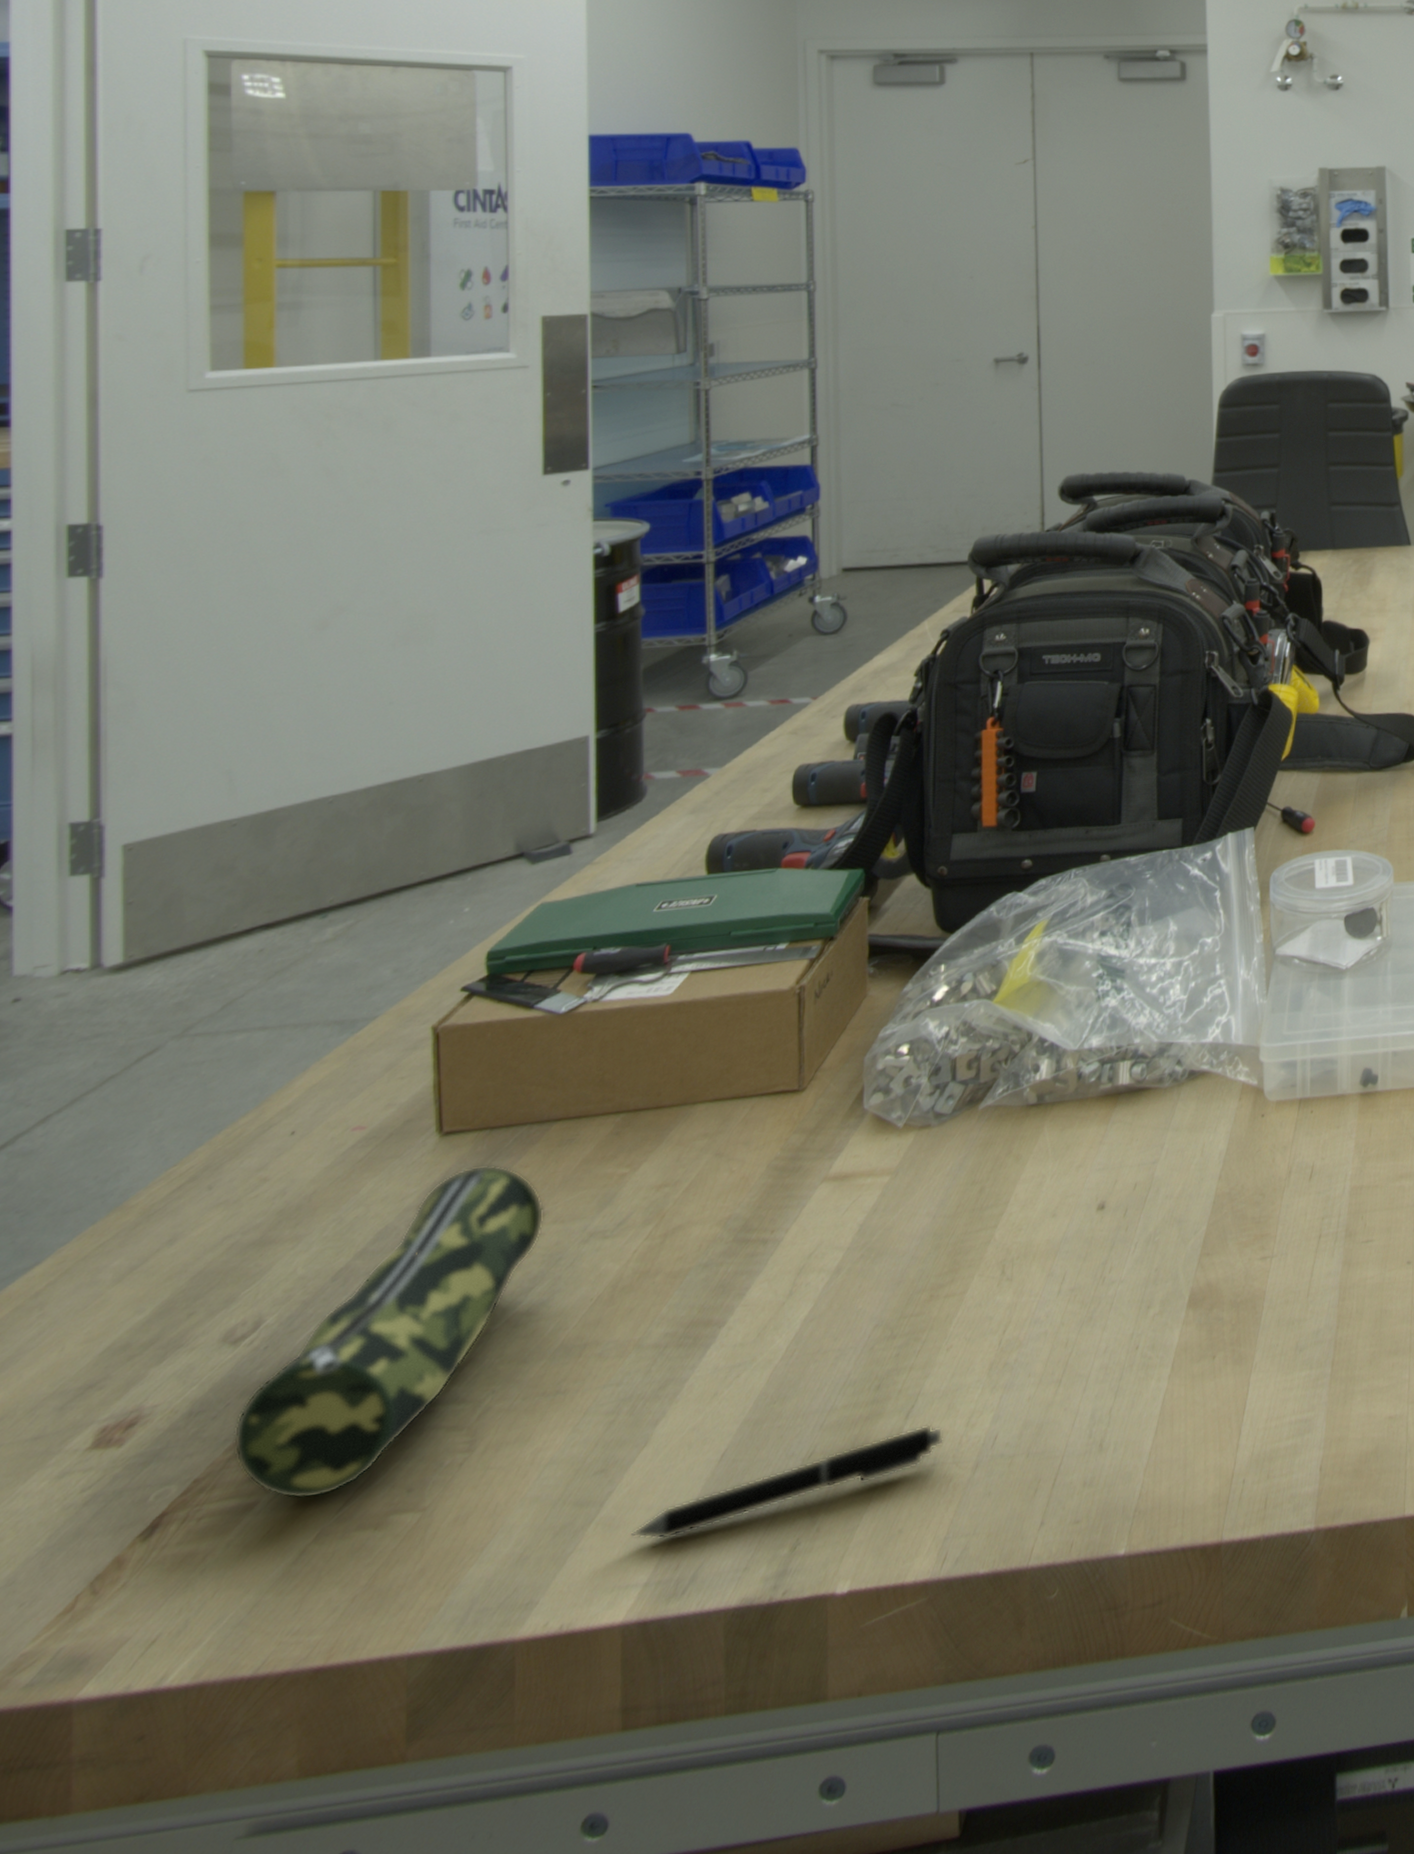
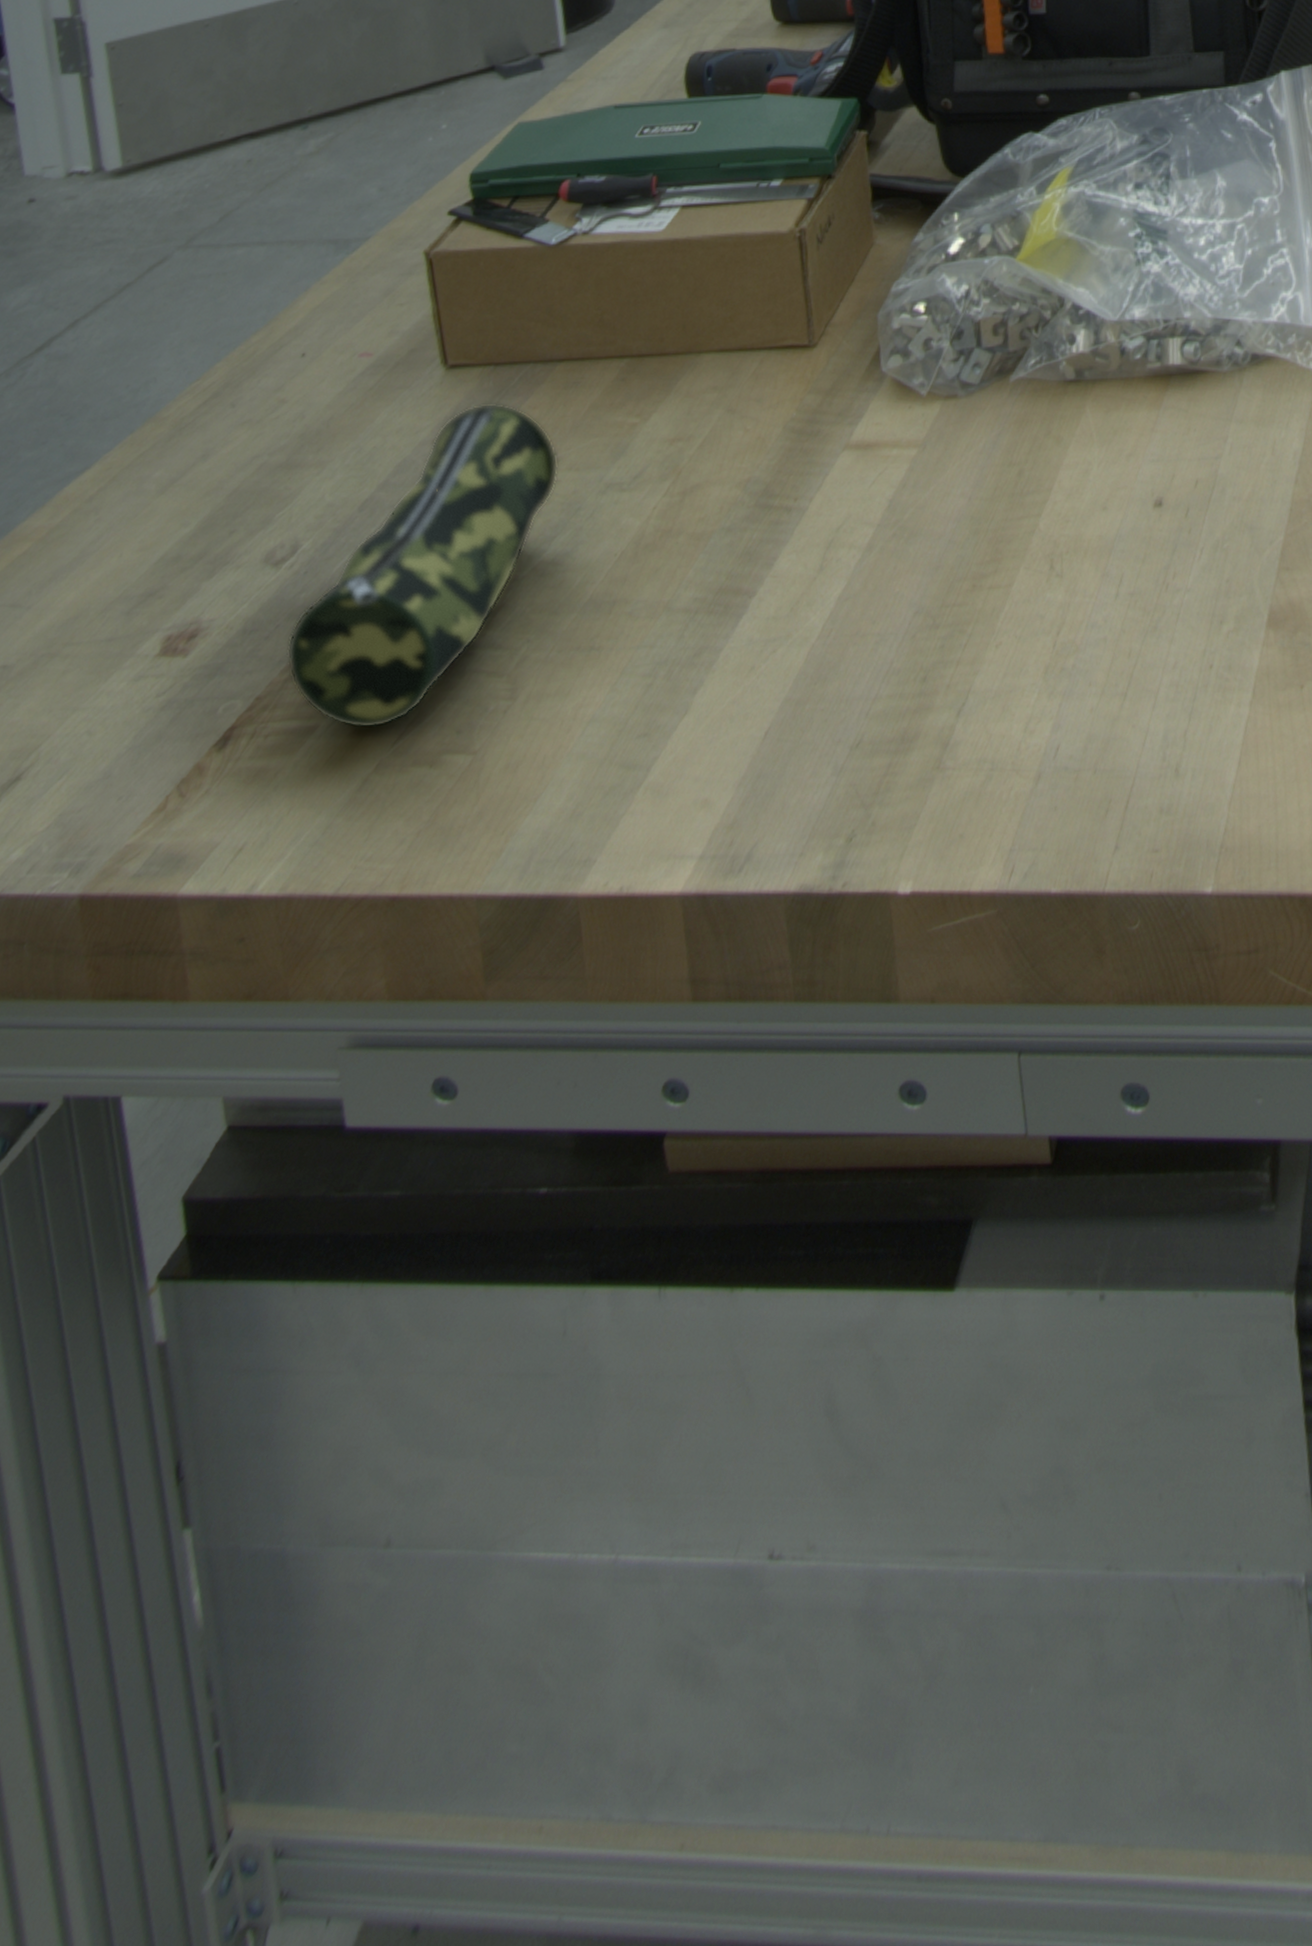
pen: present [631,1425,943,1540] -> none [681,726,1000,814]

